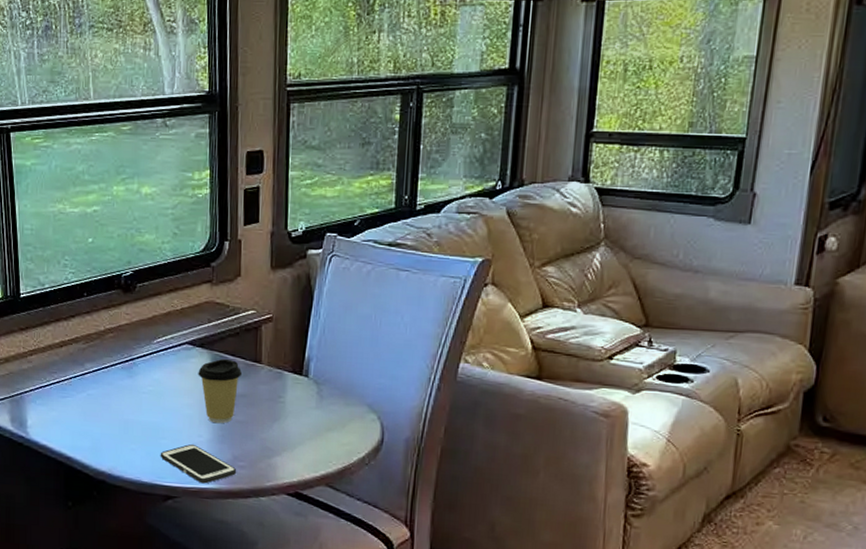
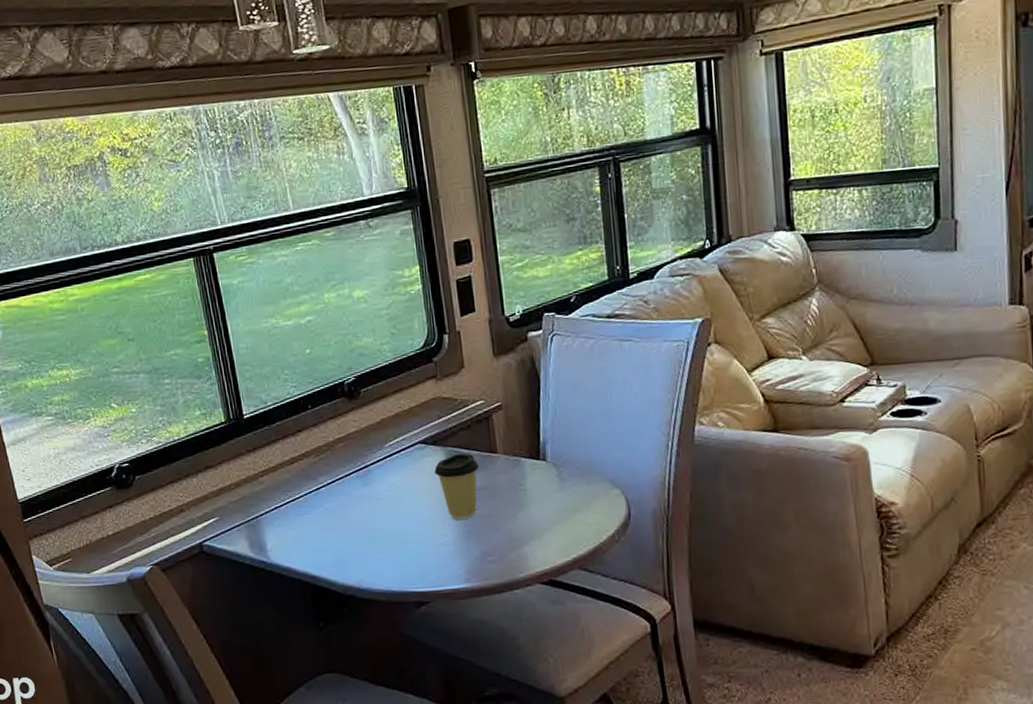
cell phone: present [160,444,236,484] -> none [406,544,487,584]

